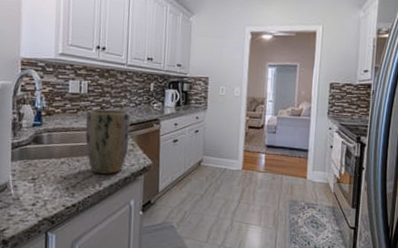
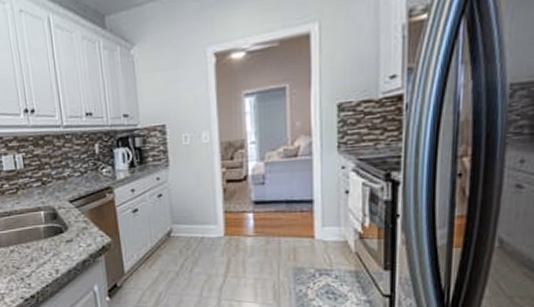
plant pot: present [85,109,131,174] -> none [28,182,81,259]

